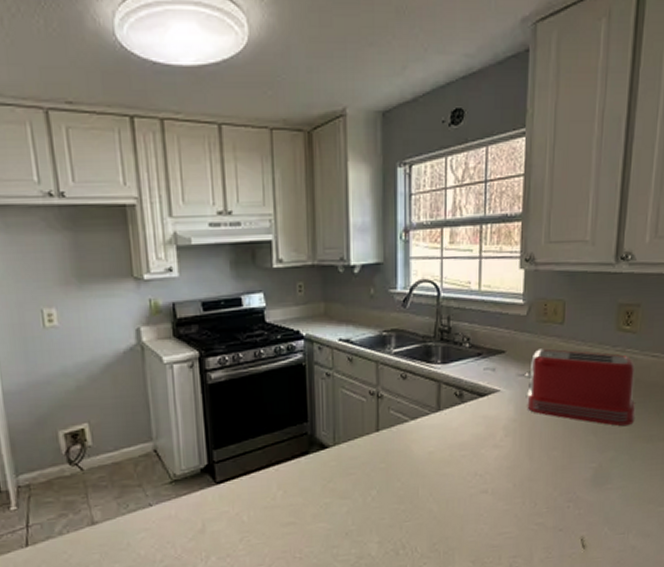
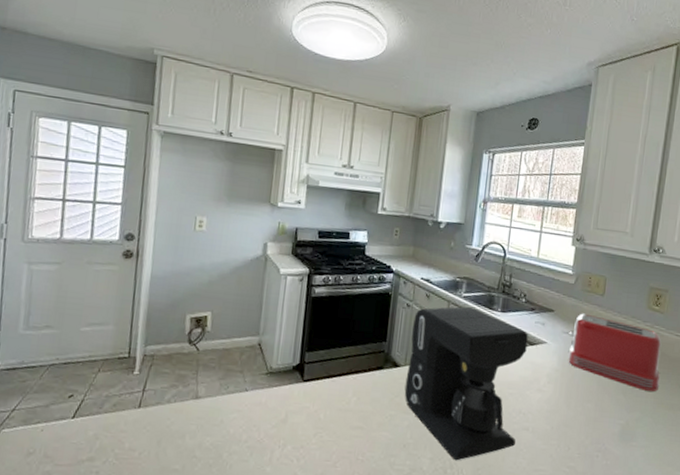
coffee maker: none [337,363,477,540] -> present [404,306,528,461]

